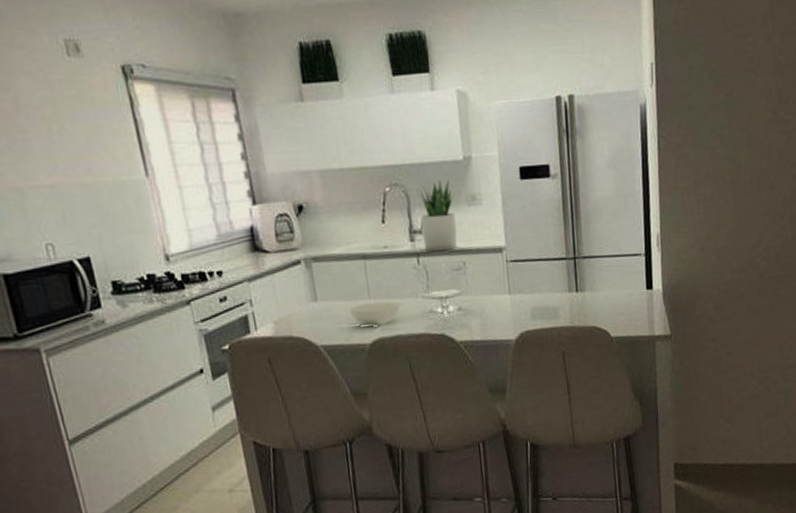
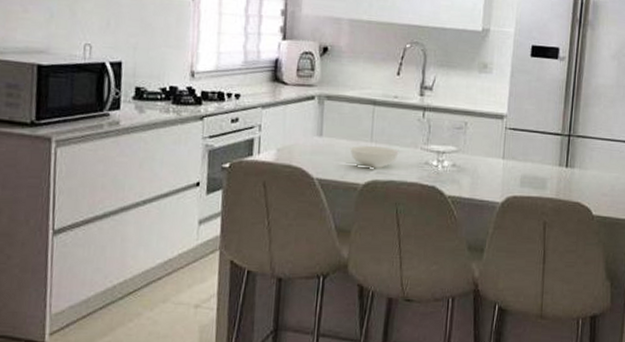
planter: present [420,178,457,252] -> none [432,45,468,110]

